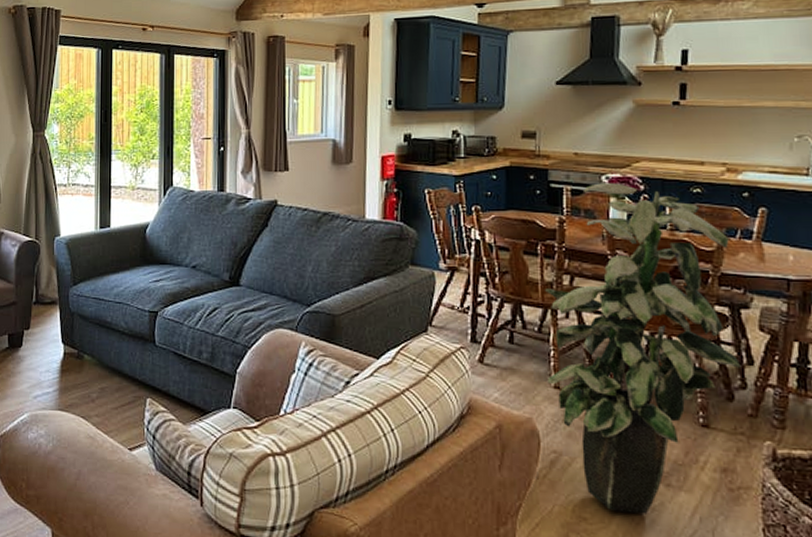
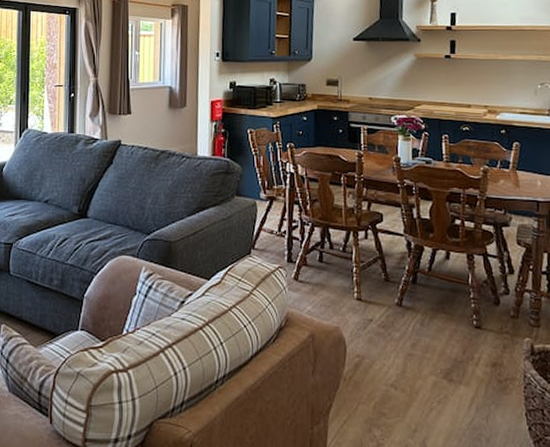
indoor plant: present [545,183,740,514] -> none [348,123,504,407]

